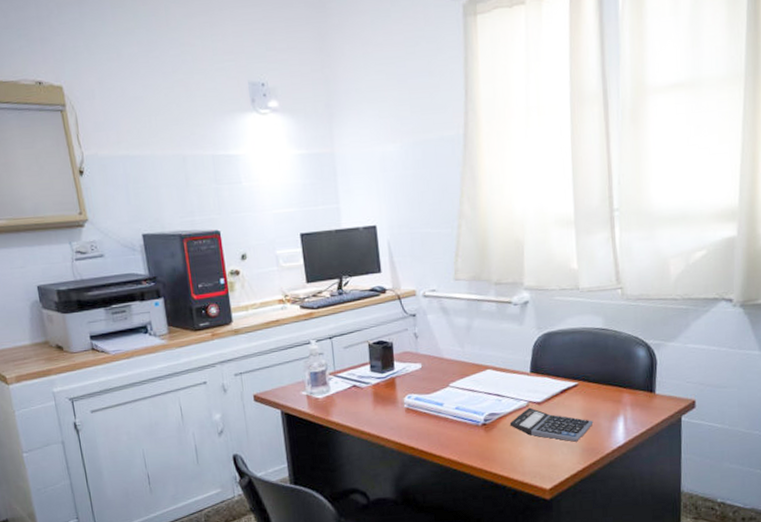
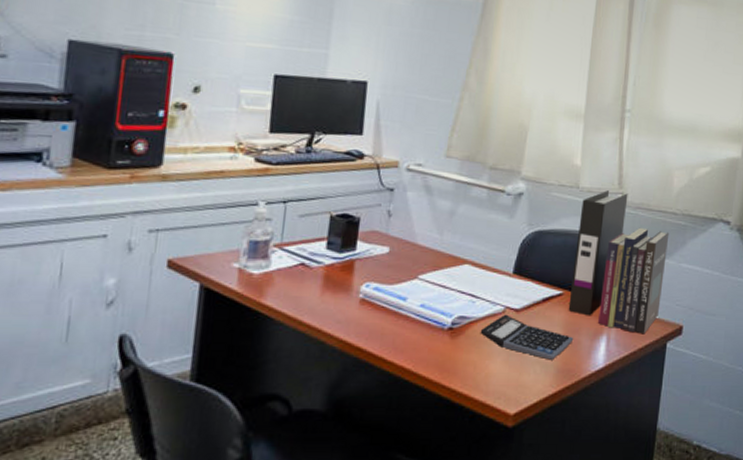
binder: none [583,287,627,401] -> present [568,190,628,316]
books: none [613,316,672,412] -> present [598,227,670,335]

